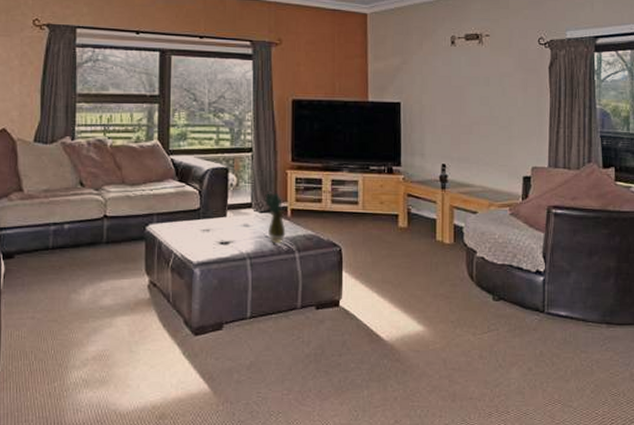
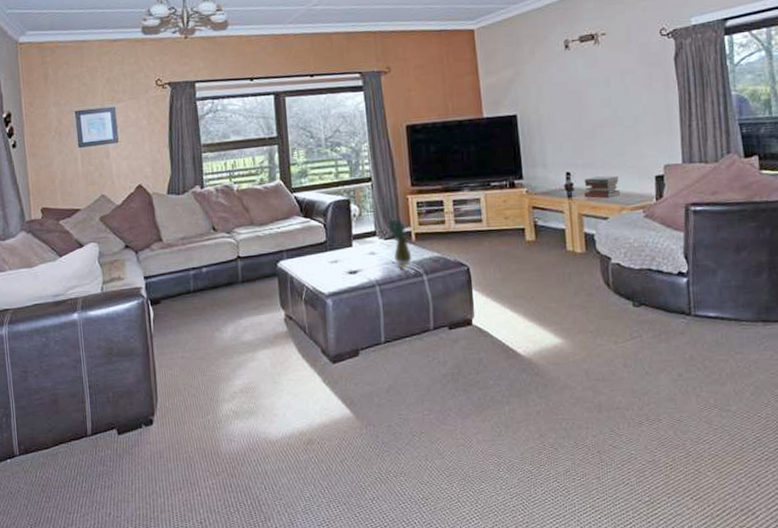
books: none [457,170,490,194] -> present [584,175,620,199]

